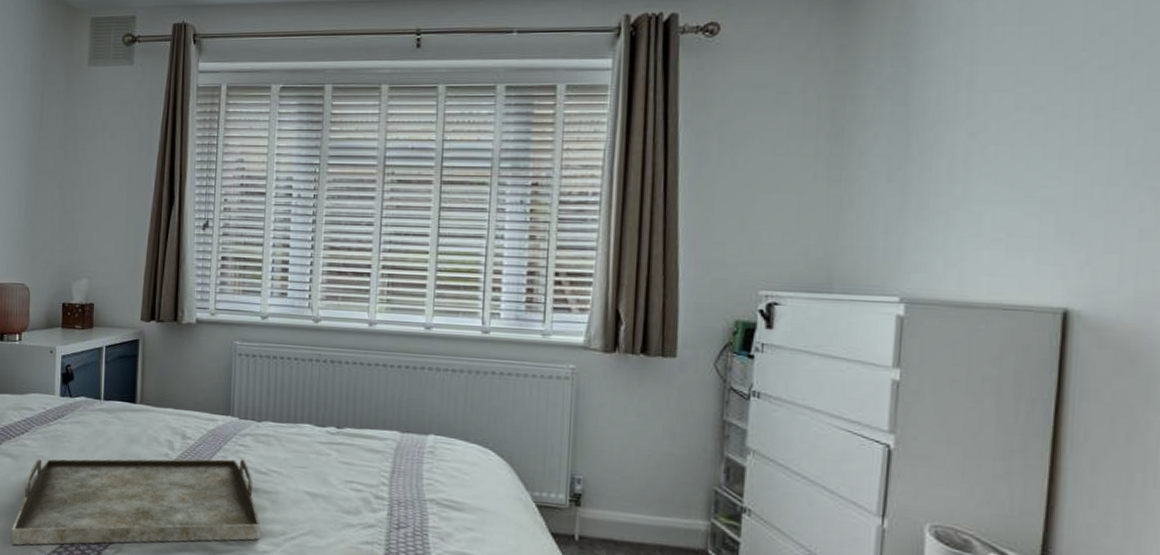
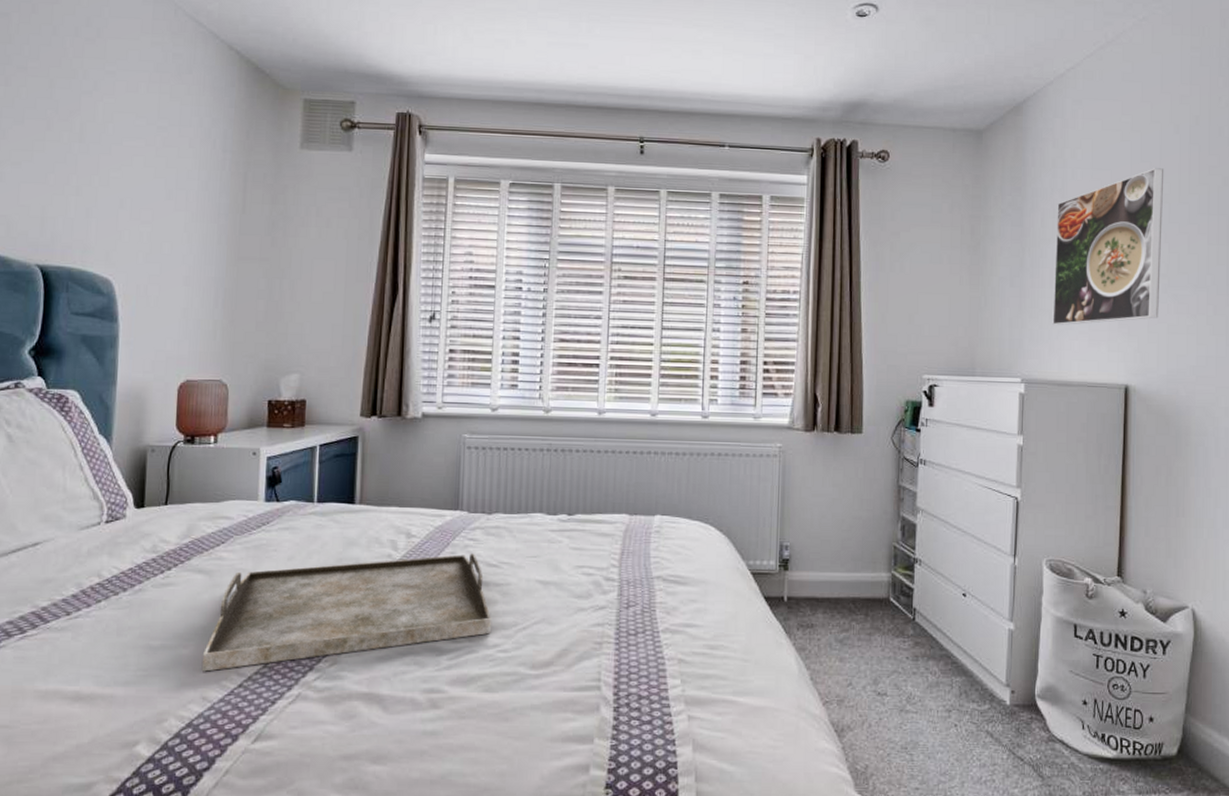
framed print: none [950,16,1142,230] -> present [1052,168,1164,325]

